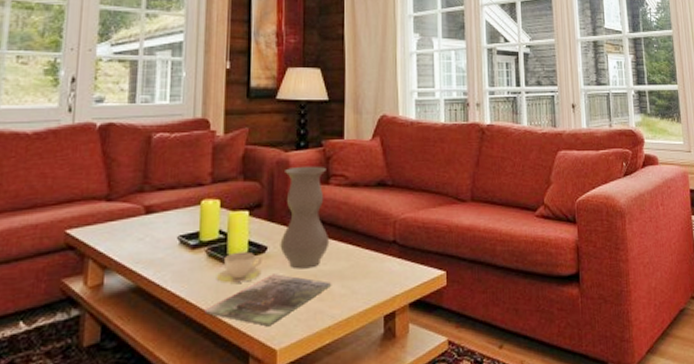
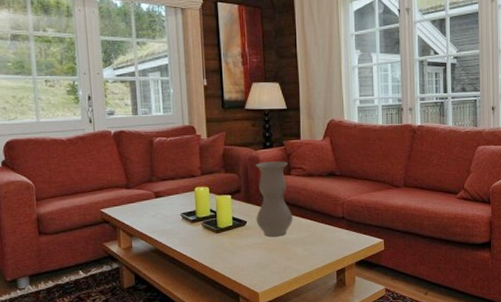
magazine: present [204,274,332,327] -> none [205,240,297,277]
teacup: present [216,251,262,284] -> none [211,224,244,247]

